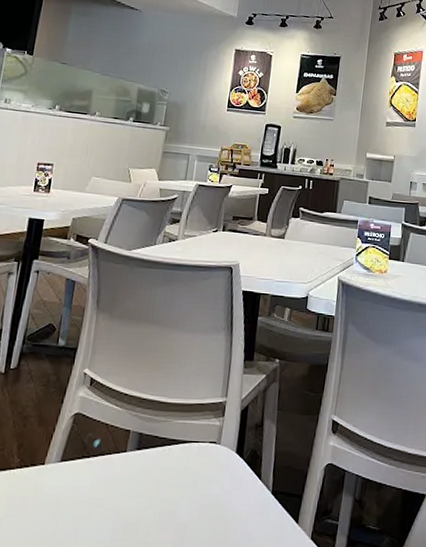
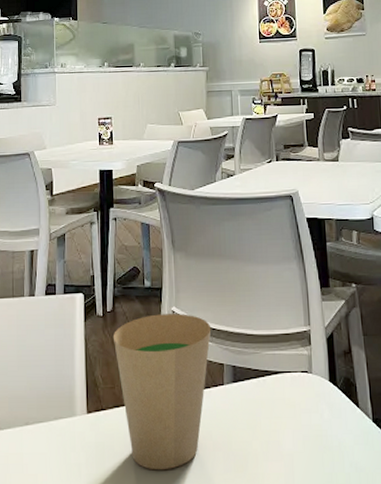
paper cup: none [11,375,124,538] -> present [113,314,212,470]

